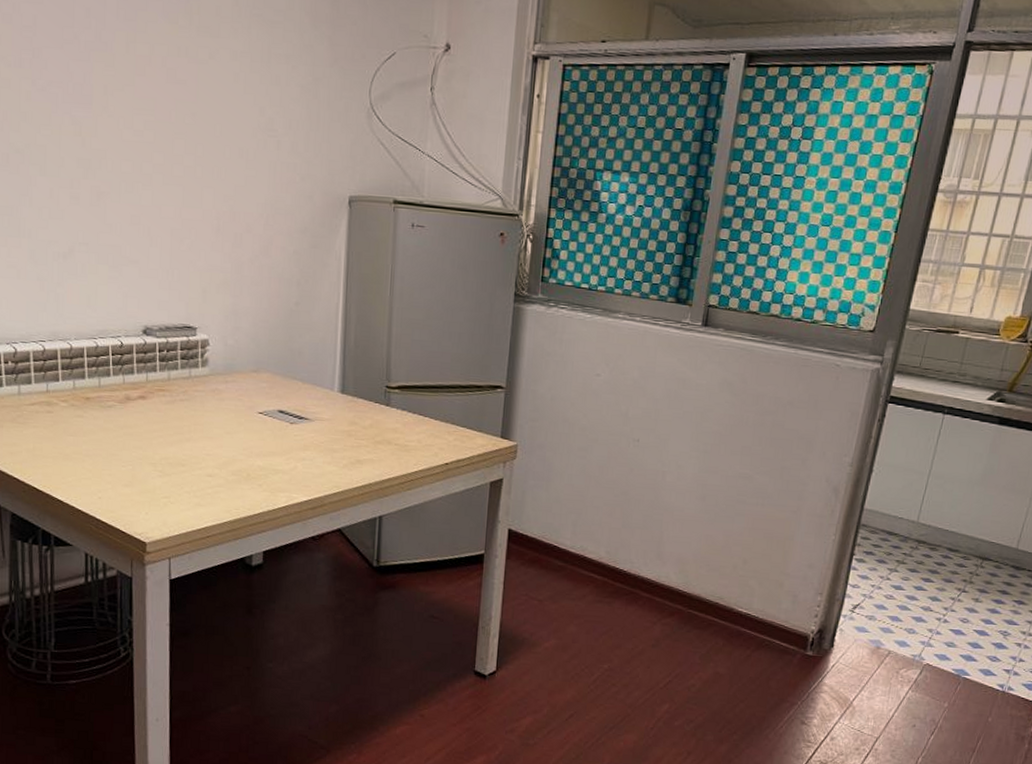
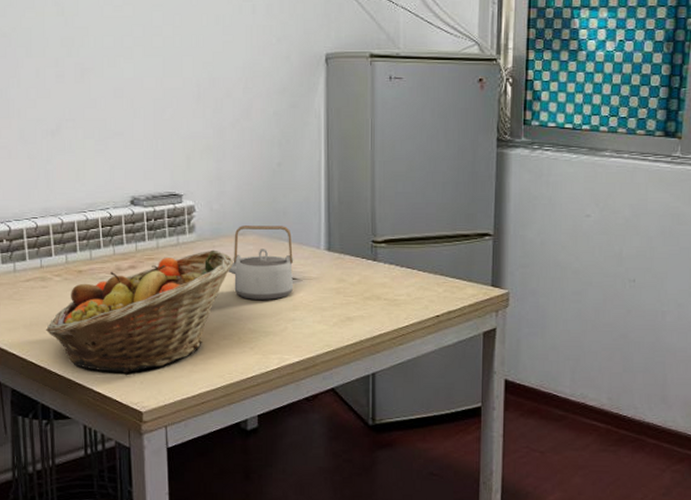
fruit basket: none [50,385,245,504] -> present [46,249,233,374]
teapot: none [240,362,307,439] -> present [228,225,294,300]

